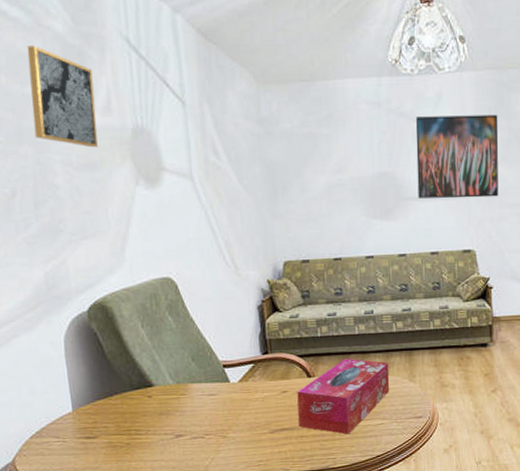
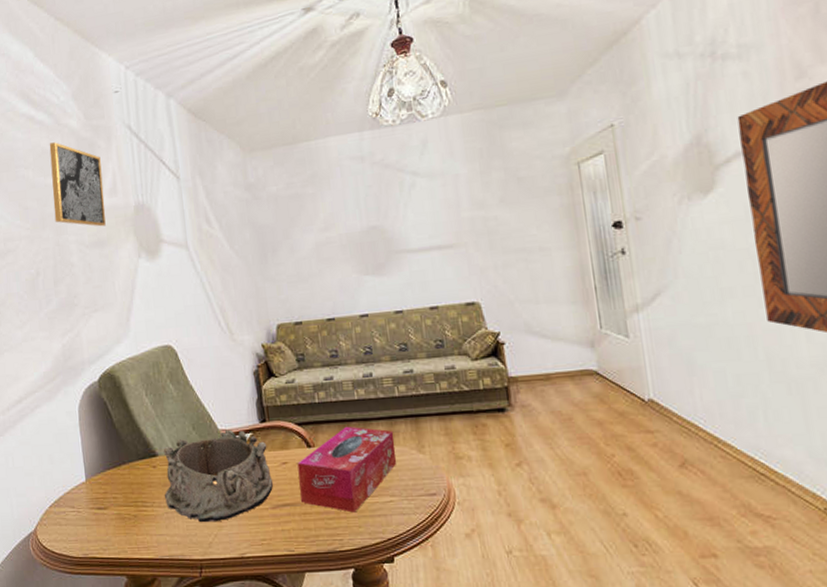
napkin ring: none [159,361,272,448] -> present [163,429,273,523]
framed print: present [415,114,499,199] -> none [402,155,501,251]

